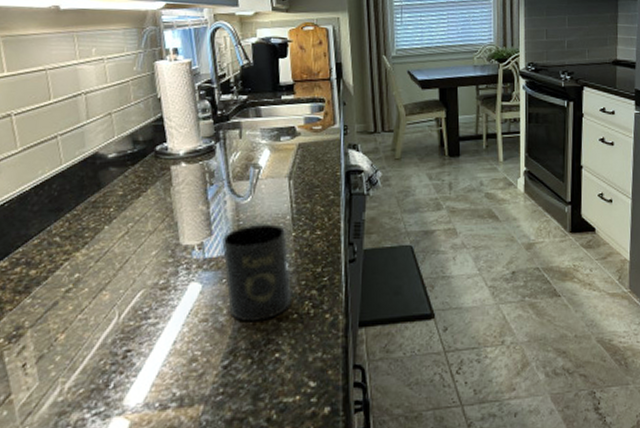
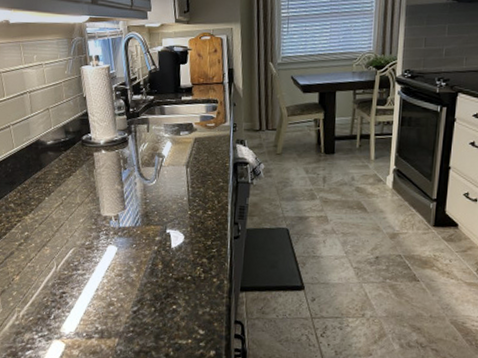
mug: present [222,224,292,322] -> none [133,202,187,279]

